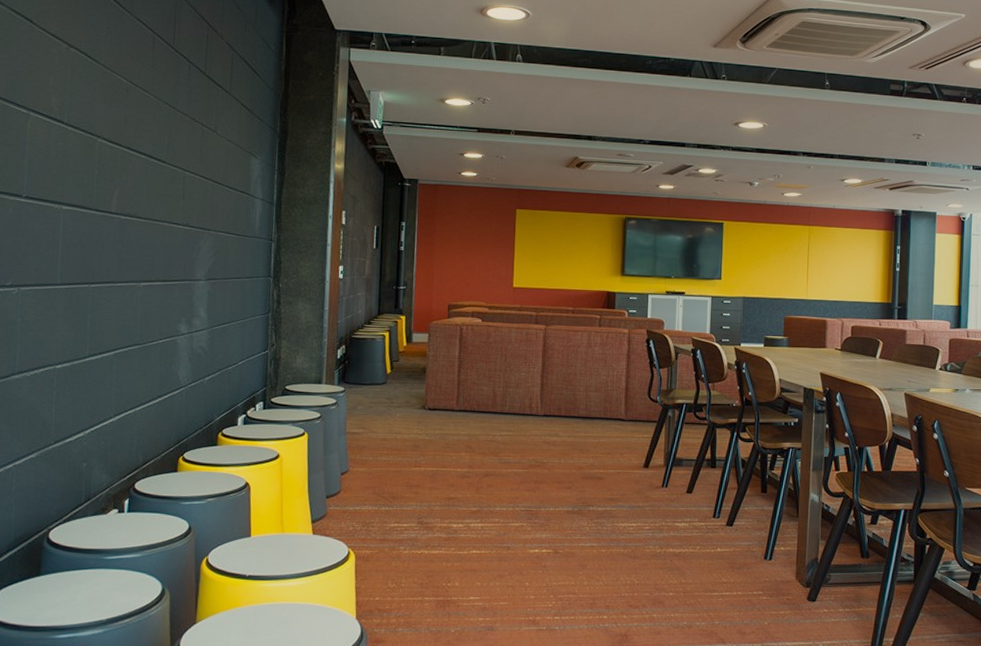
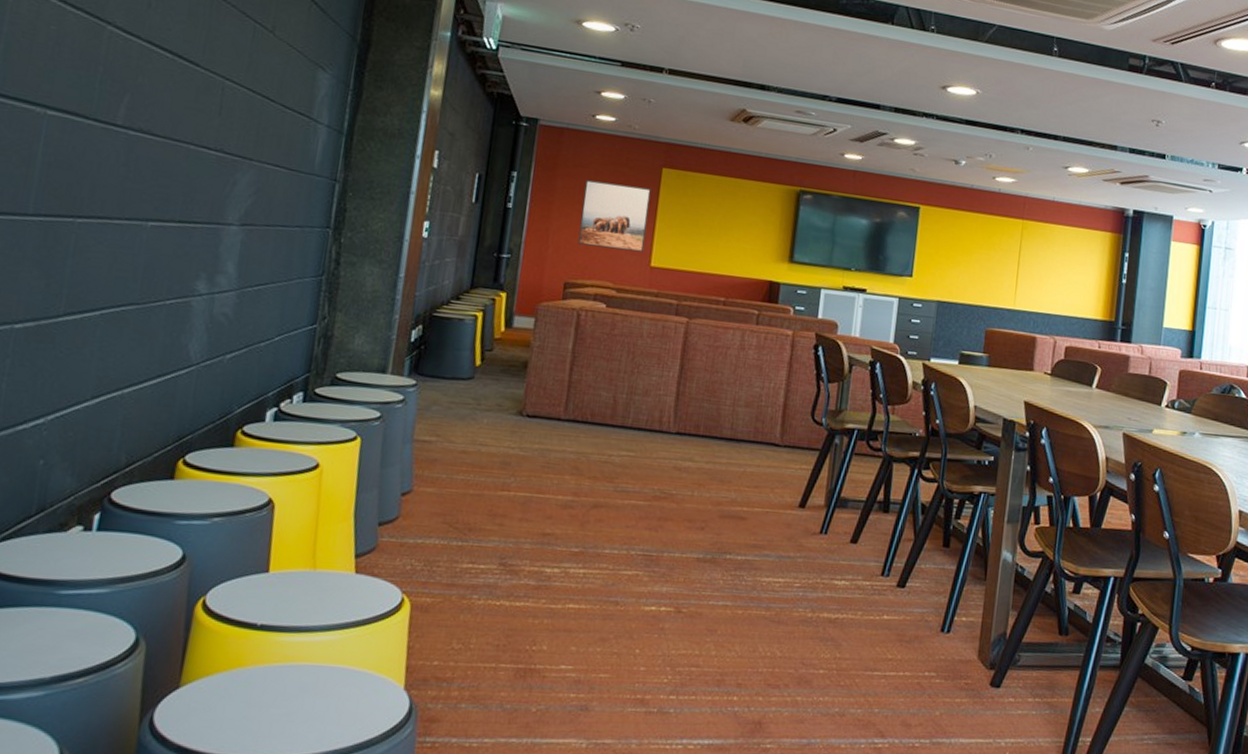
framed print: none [455,223,509,277] -> present [577,179,651,253]

